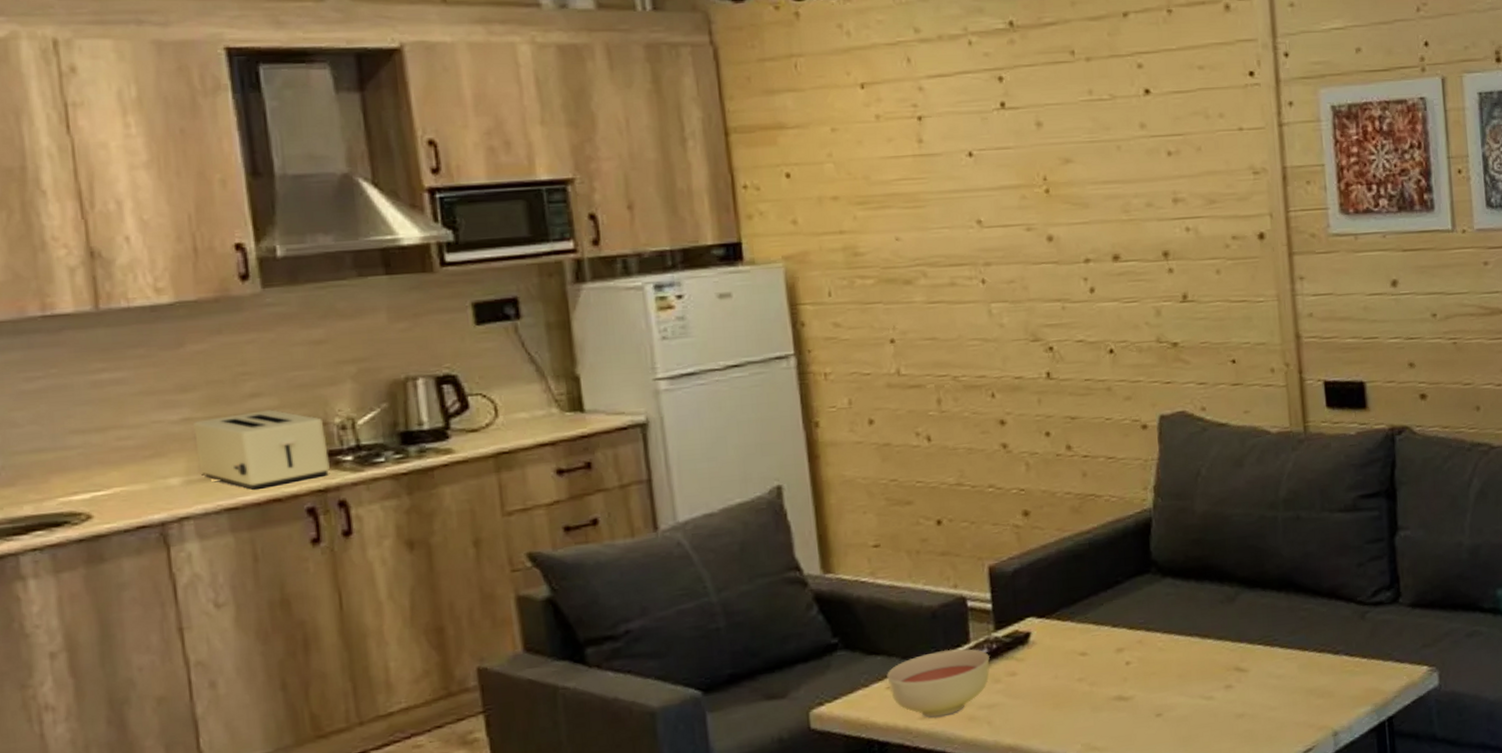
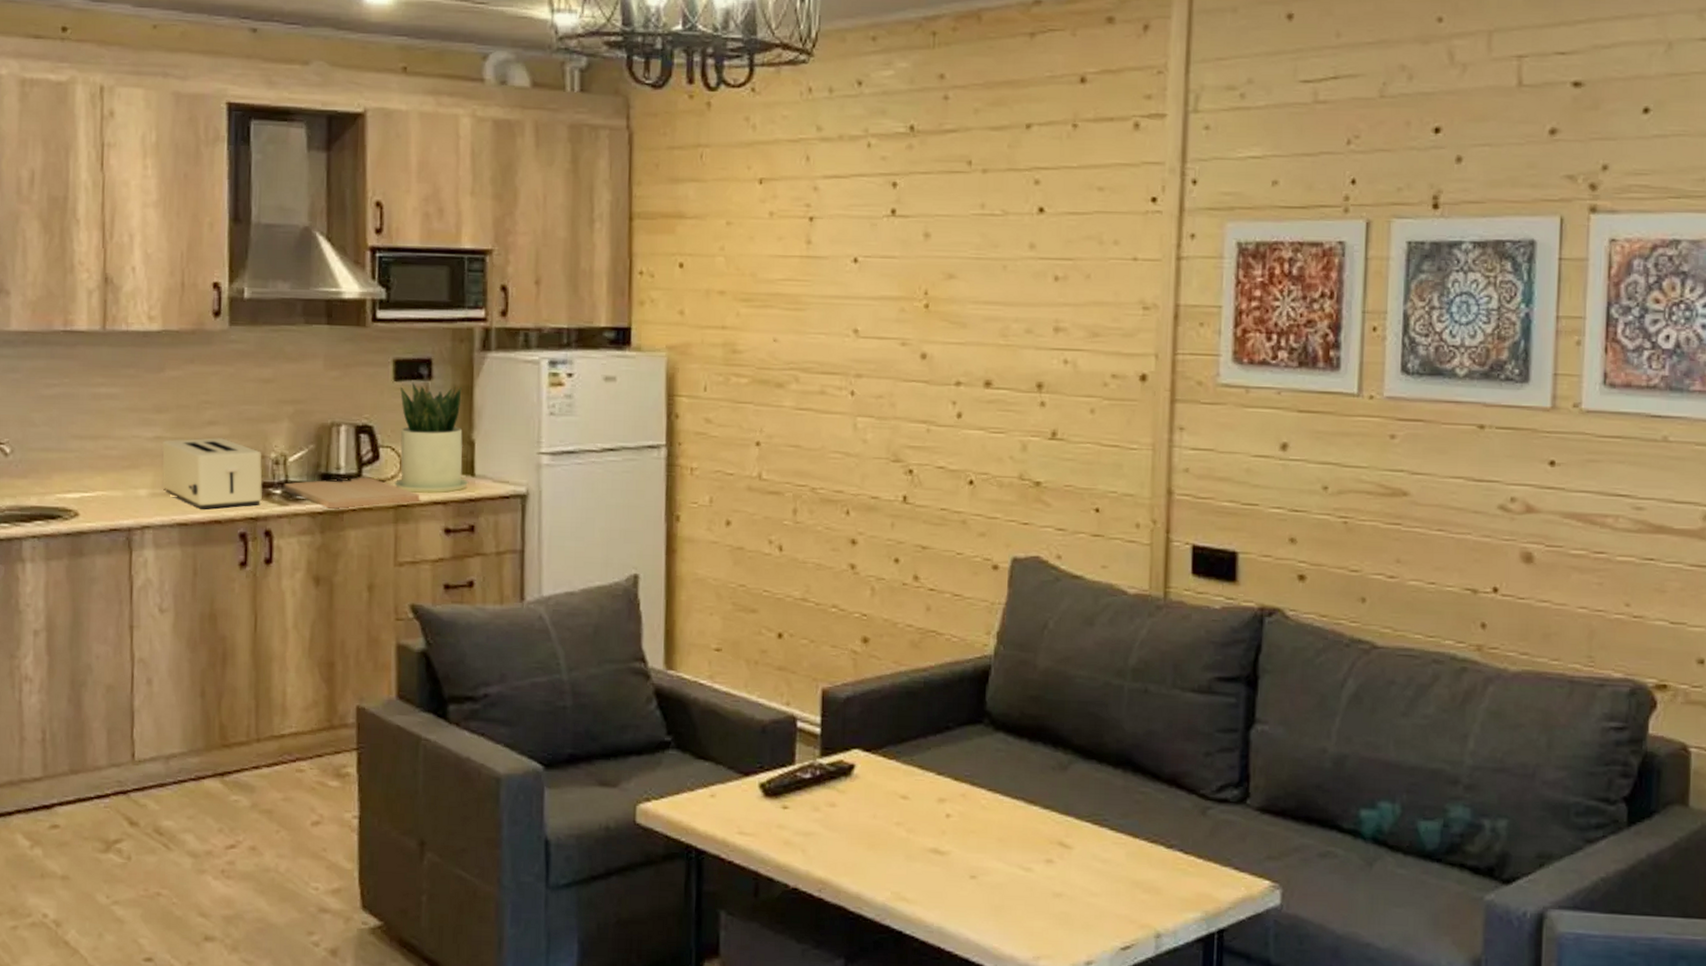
cutting board: none [355,428,522,468] -> present [284,477,419,509]
planter: none [484,322,579,438] -> present [394,382,469,493]
bowl: present [887,648,990,717] -> none [712,767,812,835]

